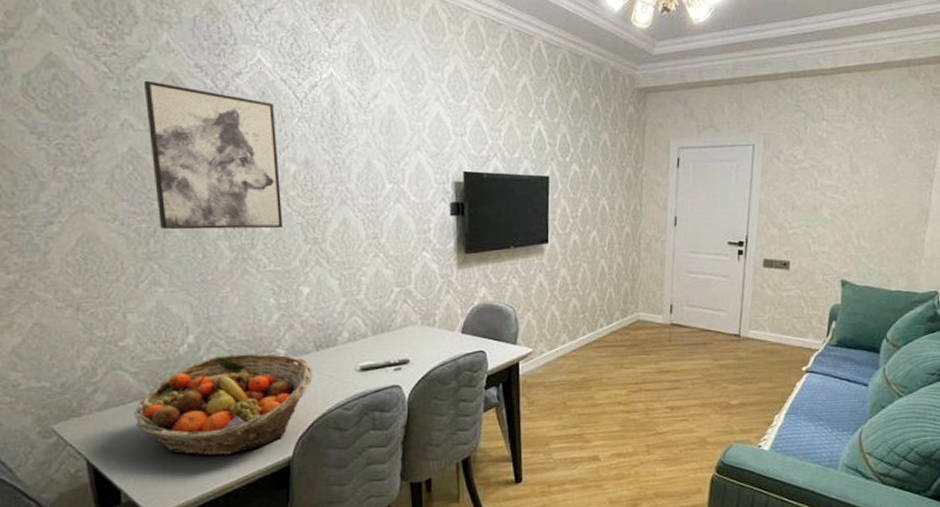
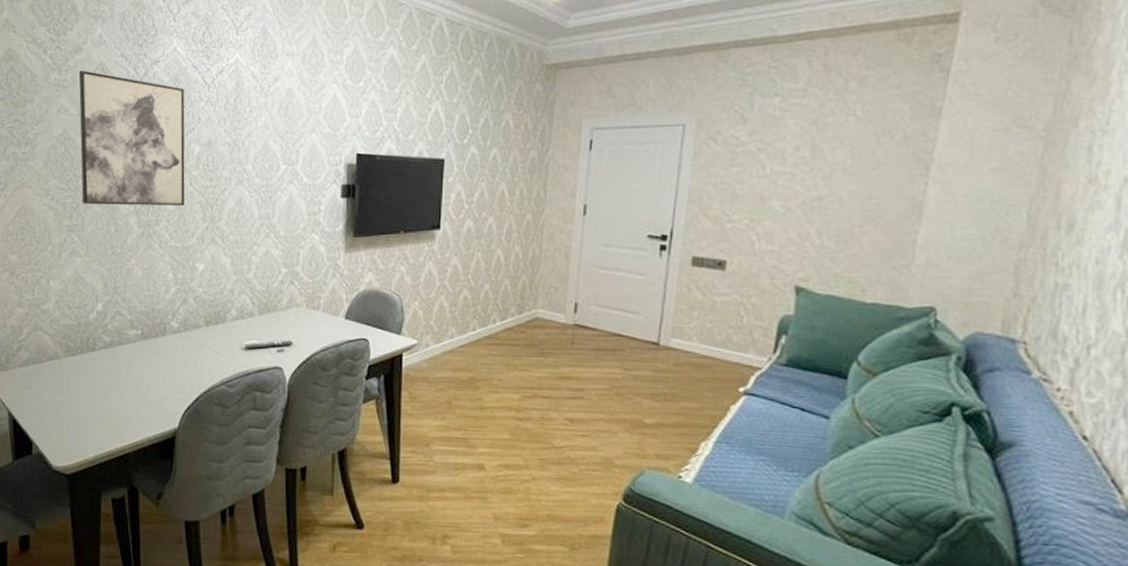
fruit basket: present [134,353,313,456] -> none [49,324,202,420]

